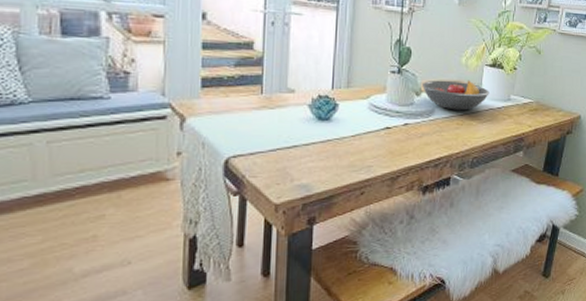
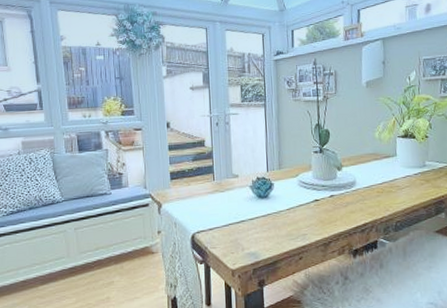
fruit bowl: present [423,80,489,111] -> none [342,151,405,180]

